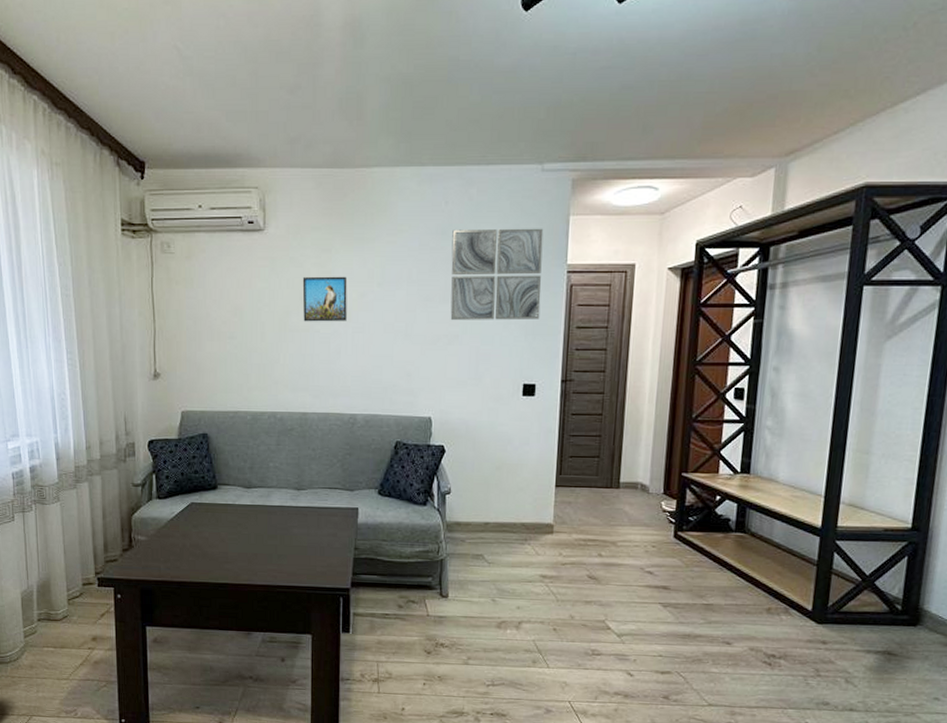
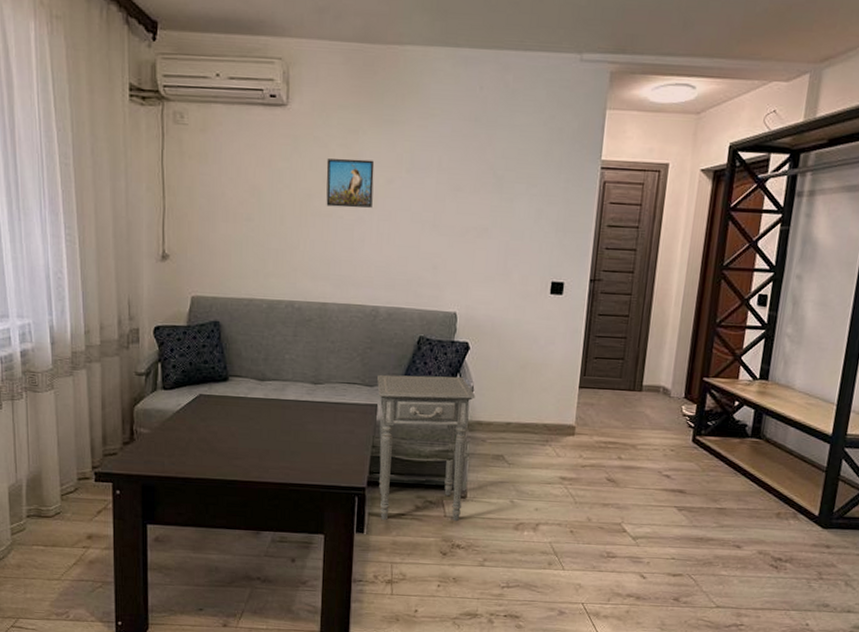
side table: none [357,478,453,621] -> present [377,374,476,522]
wall art: present [450,228,544,321] -> none [480,117,579,216]

